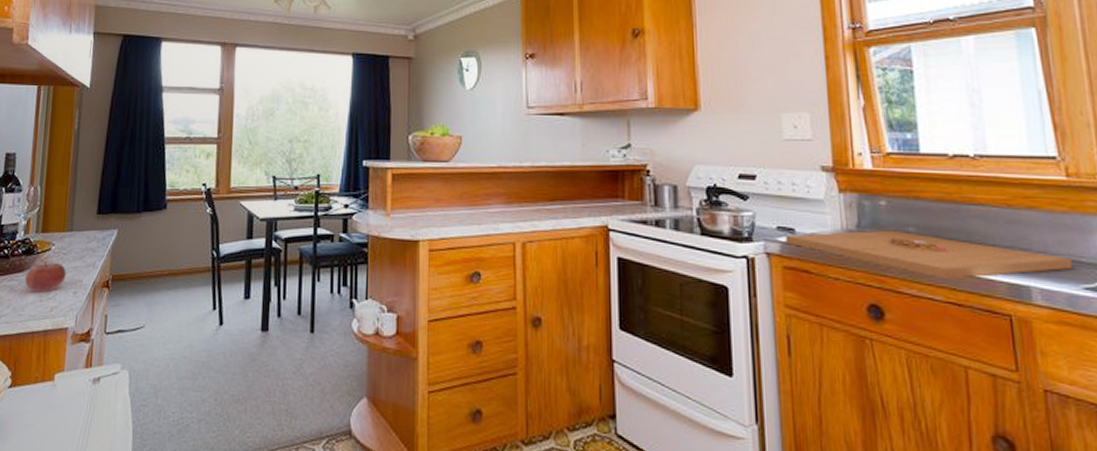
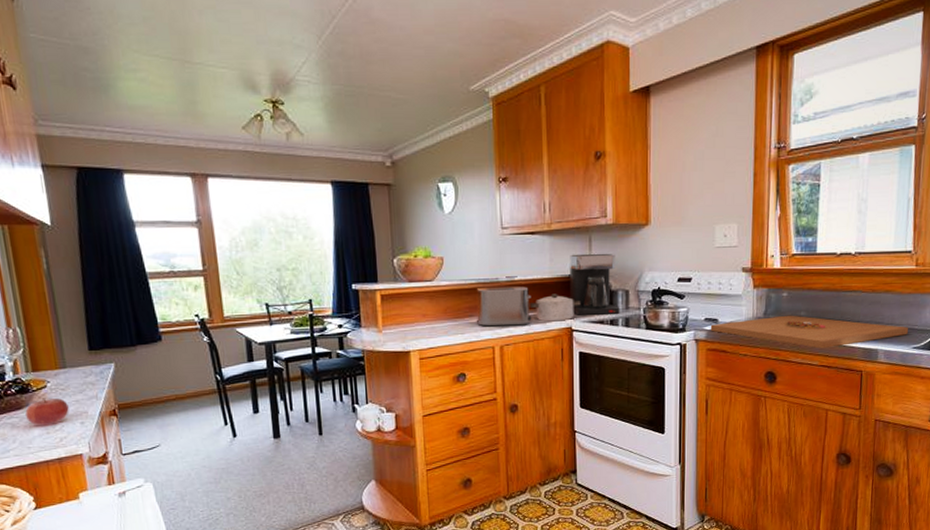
toaster: none [495,171,560,221] -> present [476,286,532,327]
cooking pot: none [557,184,619,218] -> present [529,294,581,322]
coffee maker: none [605,139,667,215] -> present [570,253,620,316]

